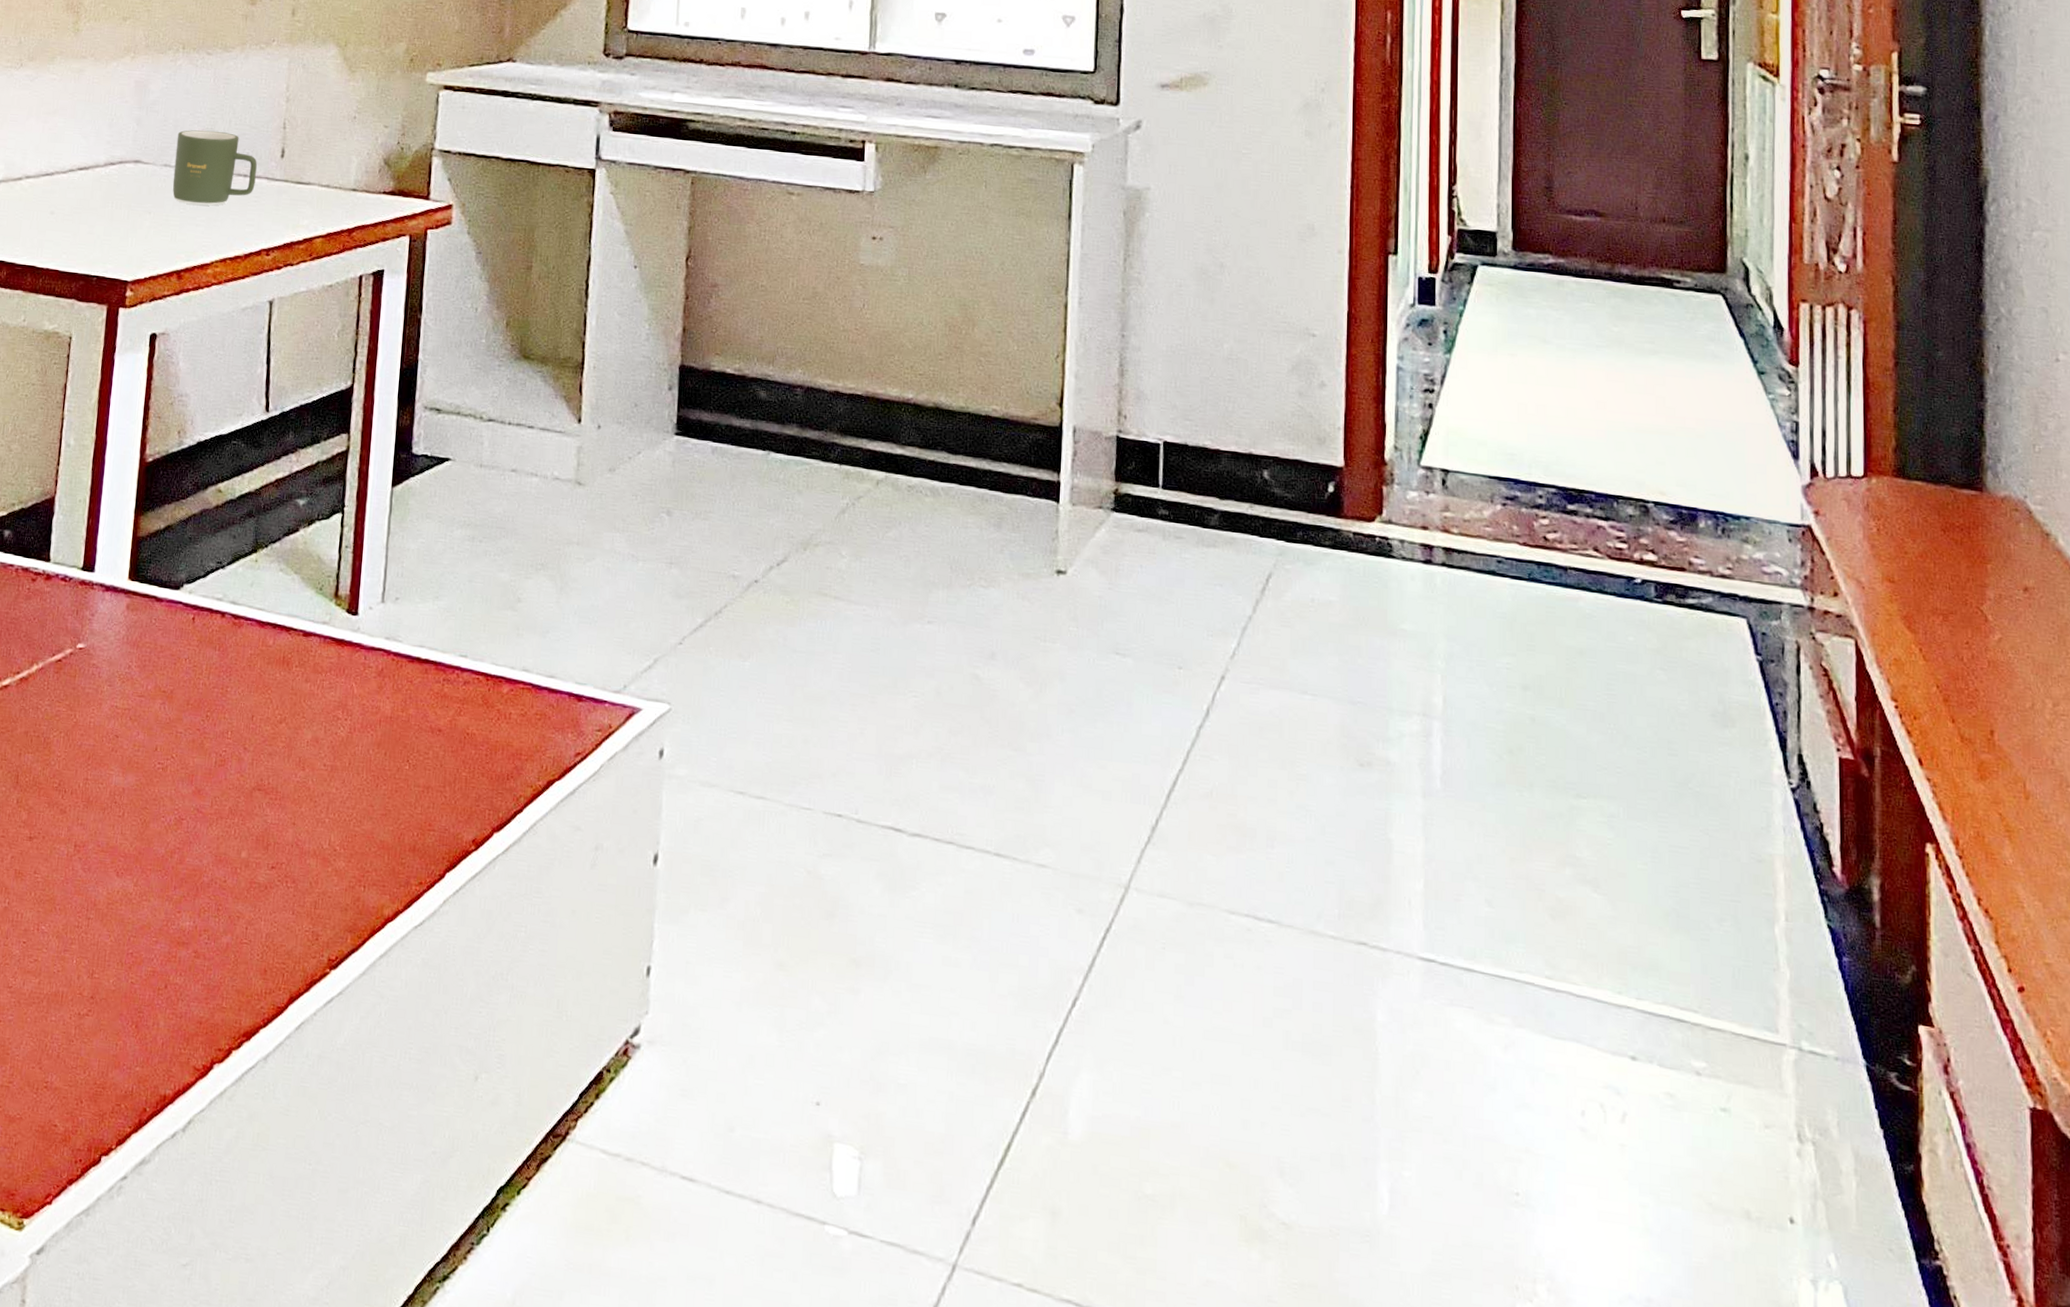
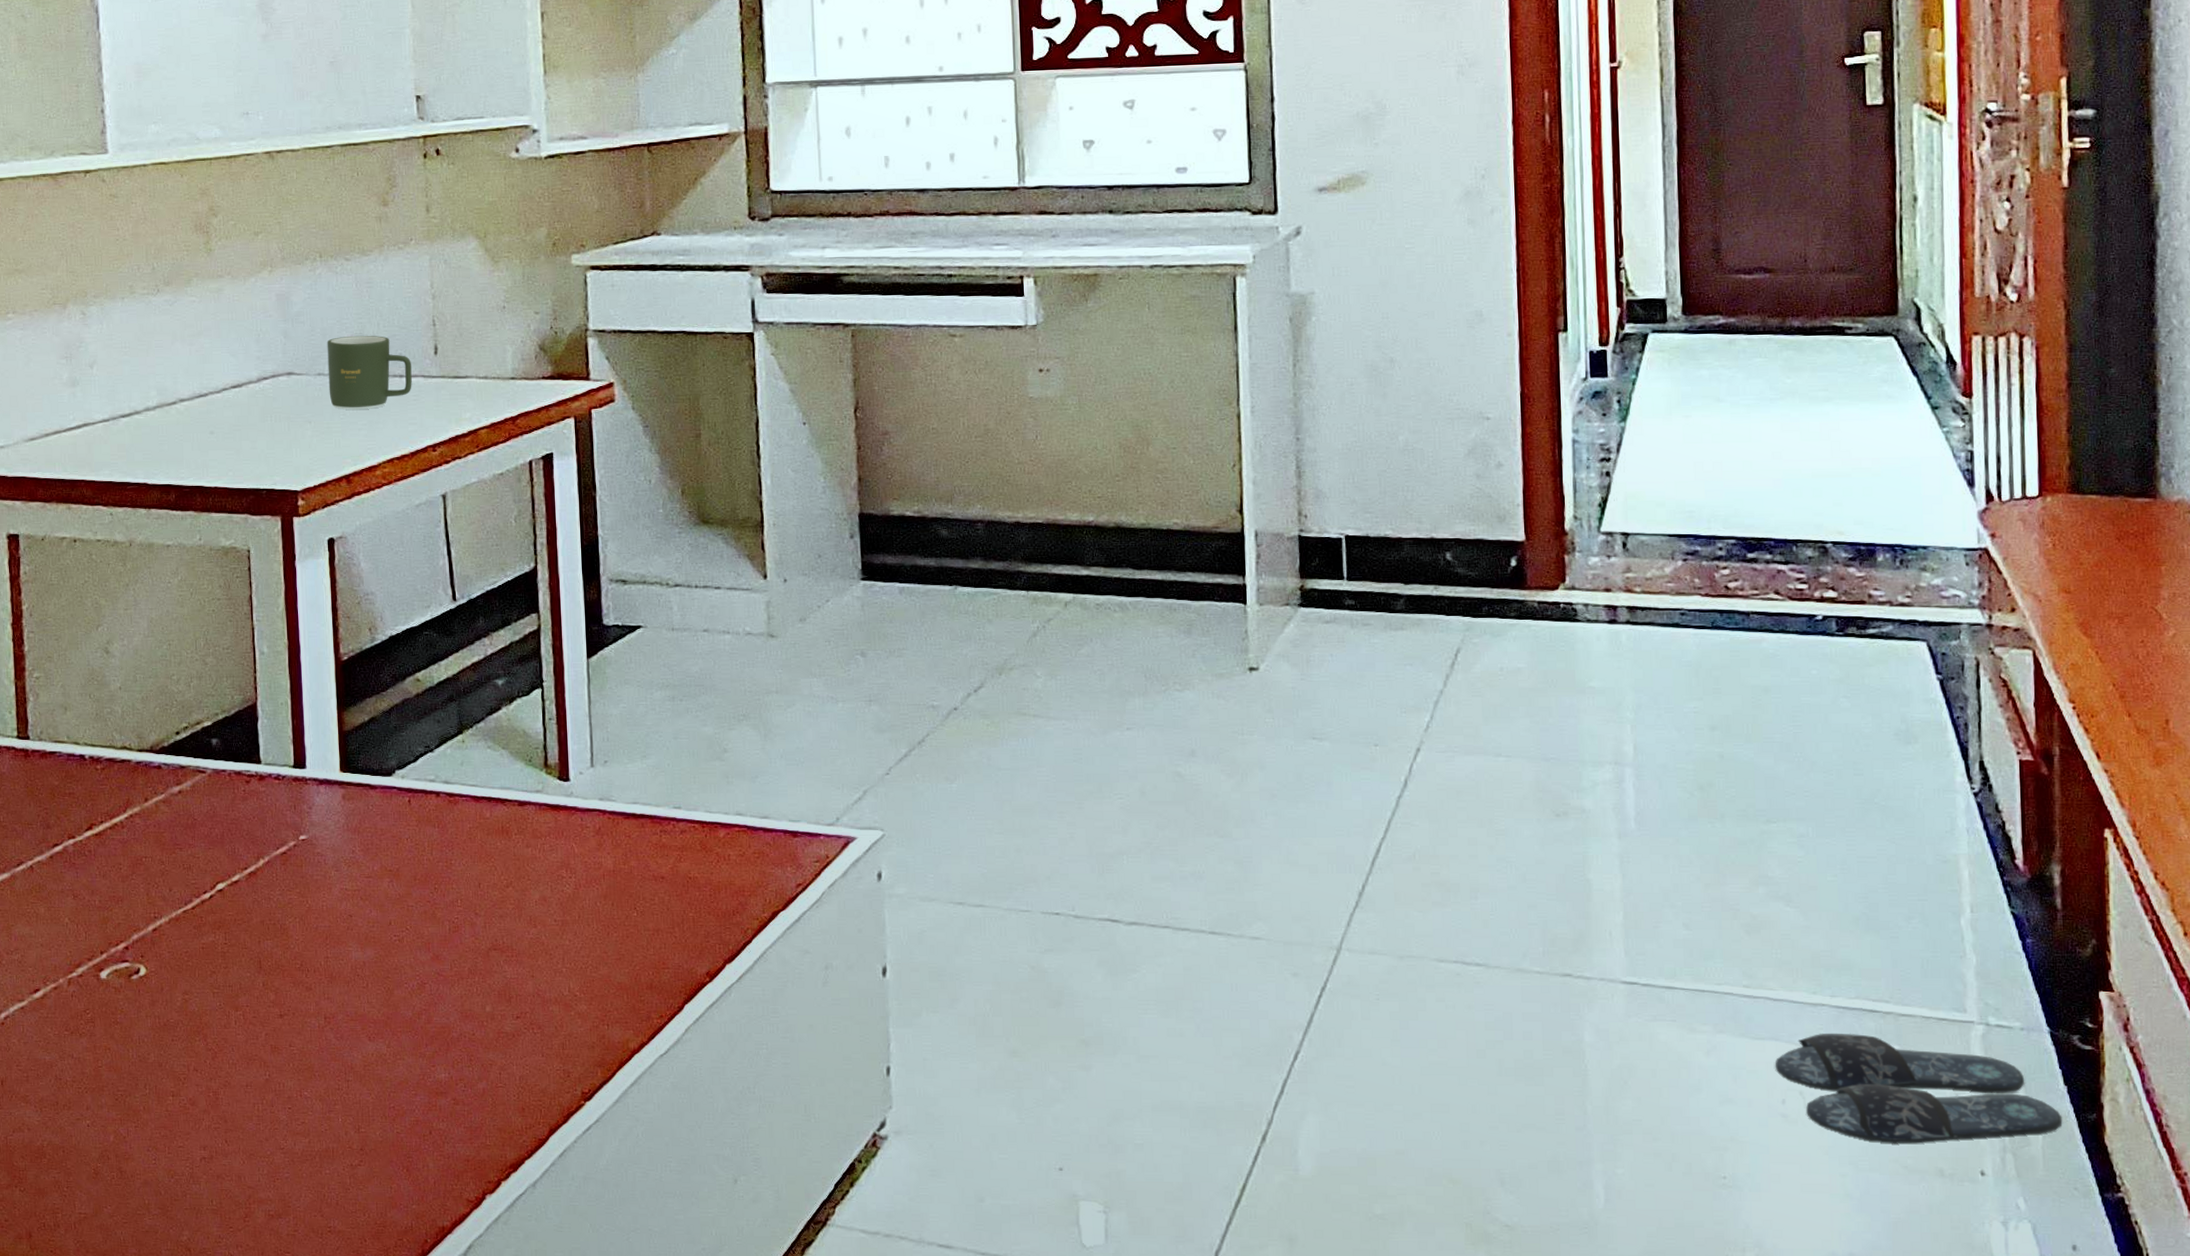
slippers: none [1576,1040,1878,1182] -> present [1776,1033,2063,1144]

